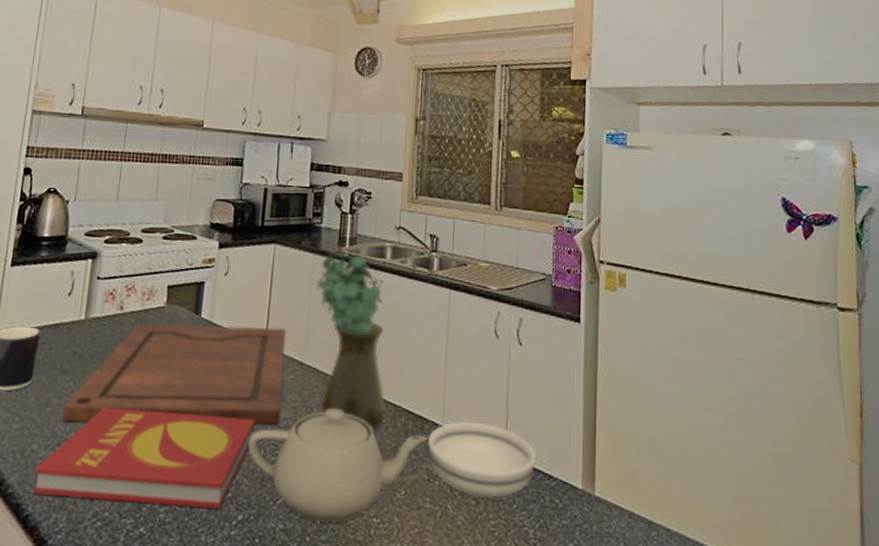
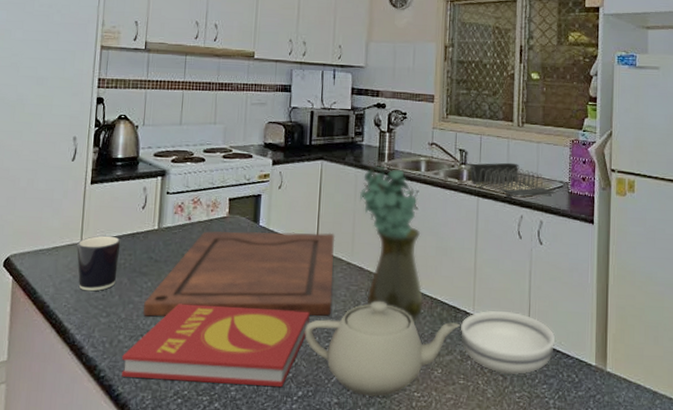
dish rack: none [440,250,537,291] -> present [469,162,555,198]

